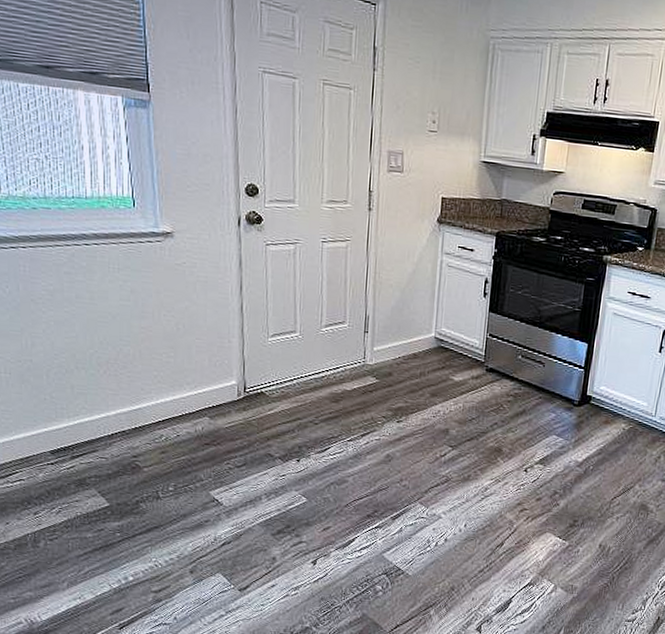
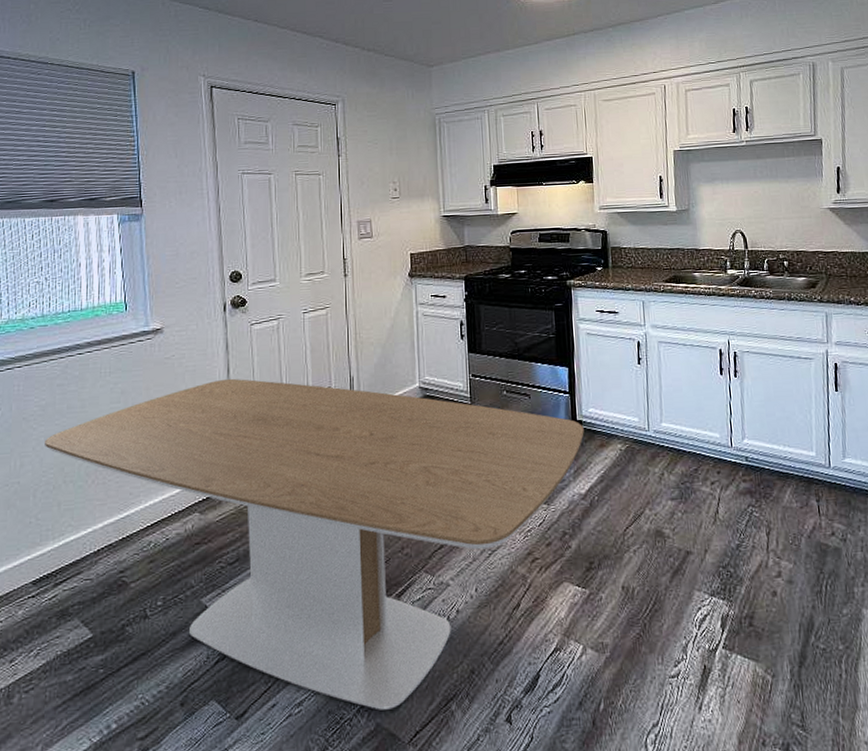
dining table: none [55,295,592,605] -> present [45,378,584,710]

